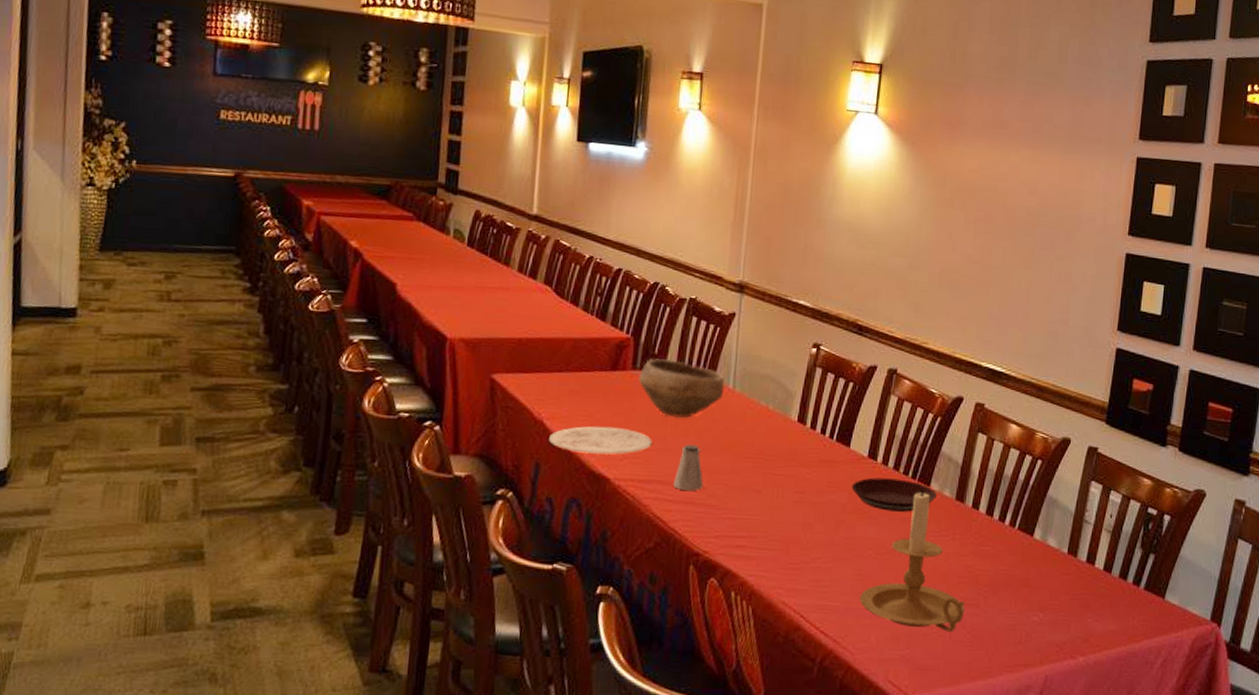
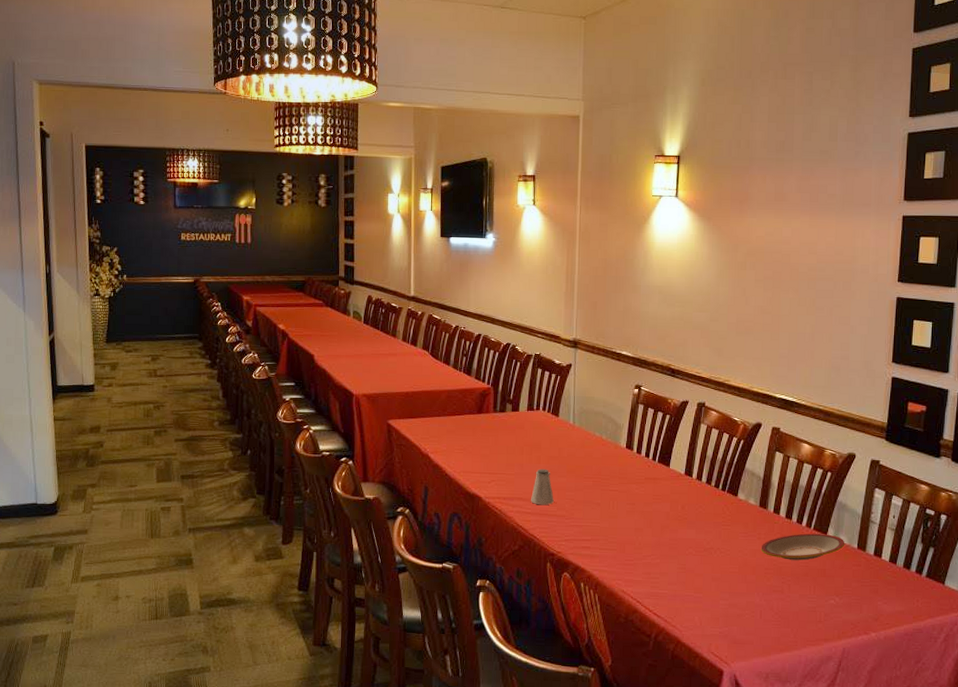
plate: present [549,426,652,455] -> none [434,457,512,479]
bowl: present [638,358,725,418] -> none [499,403,566,449]
plate: present [851,477,937,512] -> none [672,490,743,518]
candle holder: present [860,488,966,632] -> none [684,498,773,613]
plate: none [954,534,1053,567] -> present [761,533,844,560]

